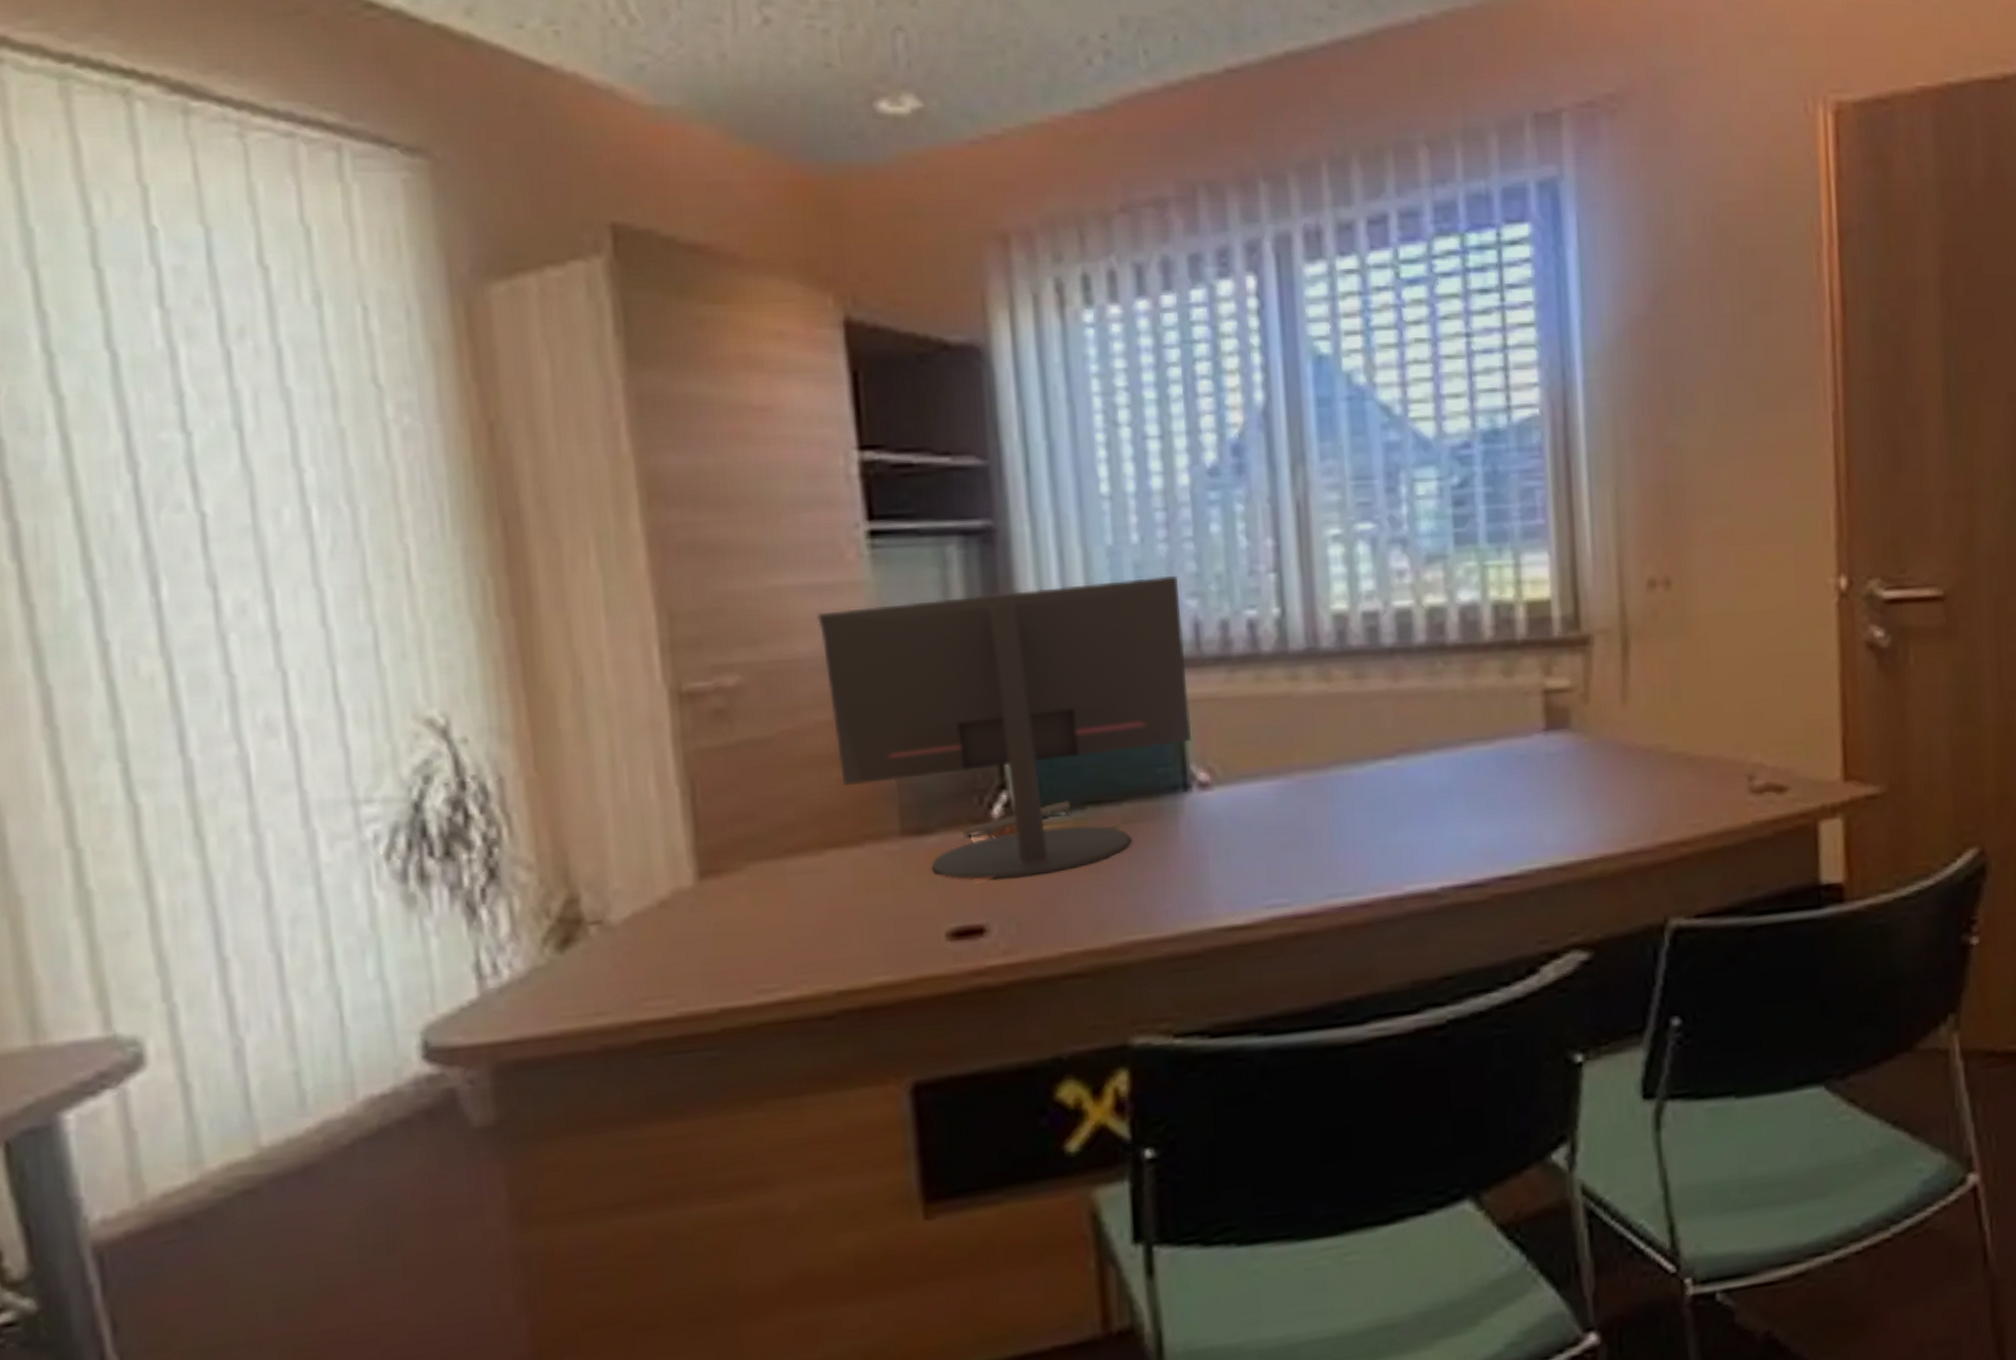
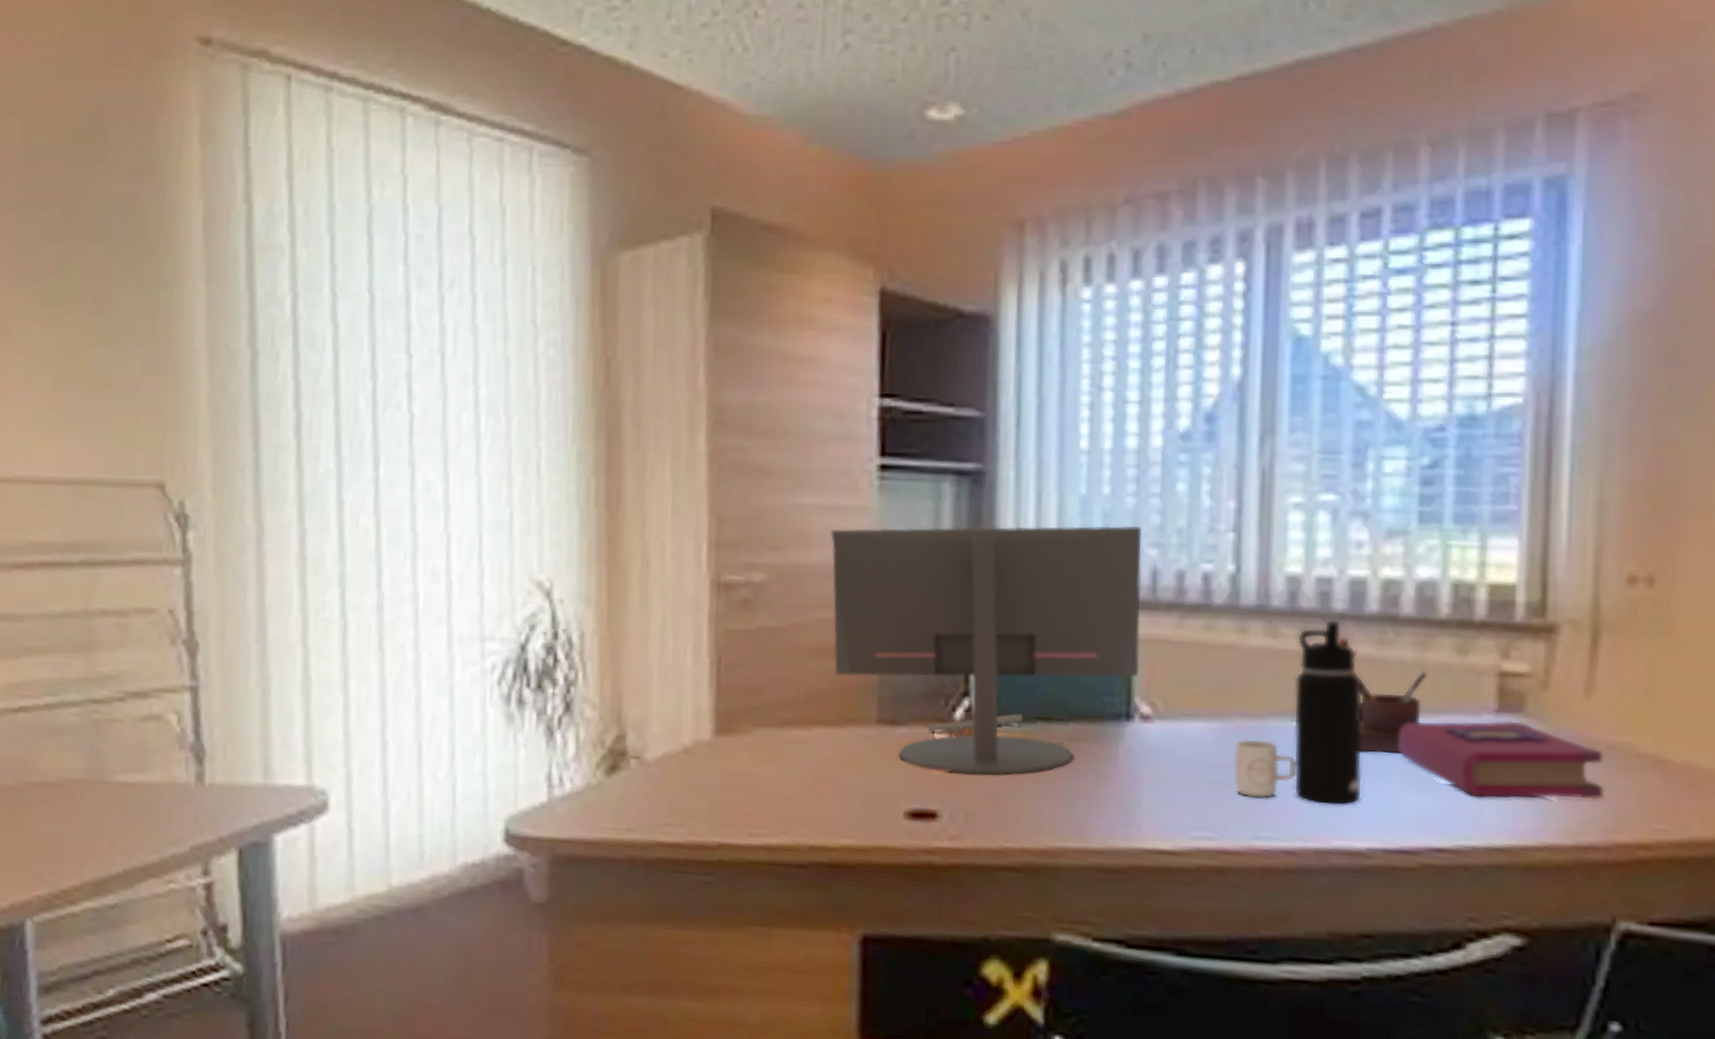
mug: none [1299,791,1363,855] -> present [1233,739,1296,799]
water bottle: none [1350,654,1430,851] -> present [1293,619,1363,806]
desk organizer: none [1391,671,1479,793] -> present [1339,636,1428,755]
book: none [1457,737,1646,819] -> present [1398,720,1603,800]

